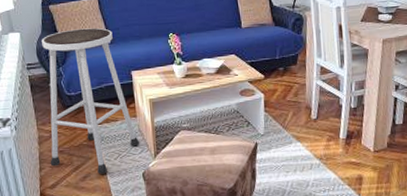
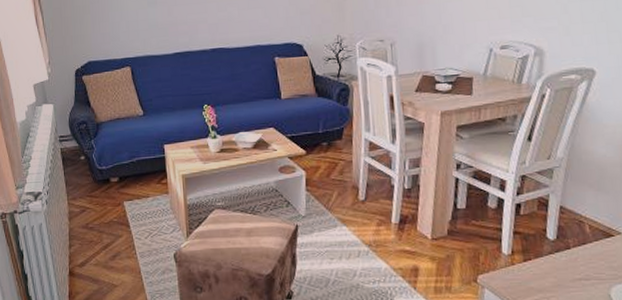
stool: present [42,28,140,174] -> none [74,99,172,254]

